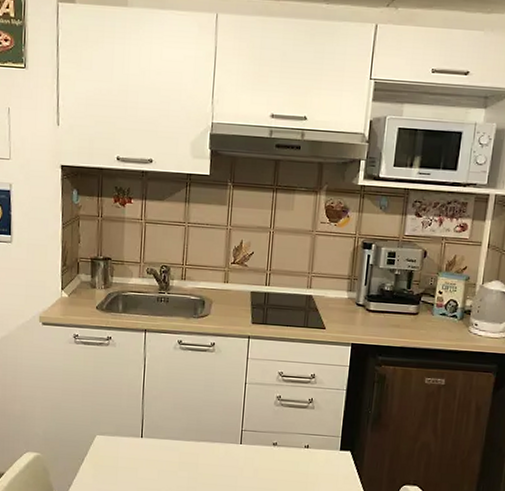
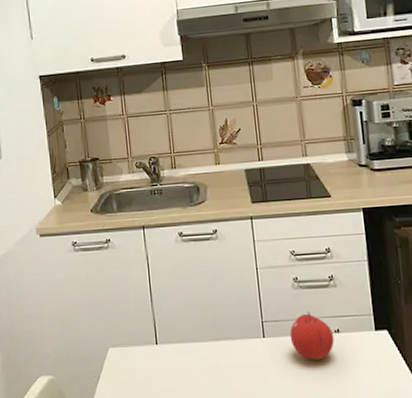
fruit: none [264,427,303,469] -> present [289,312,335,360]

